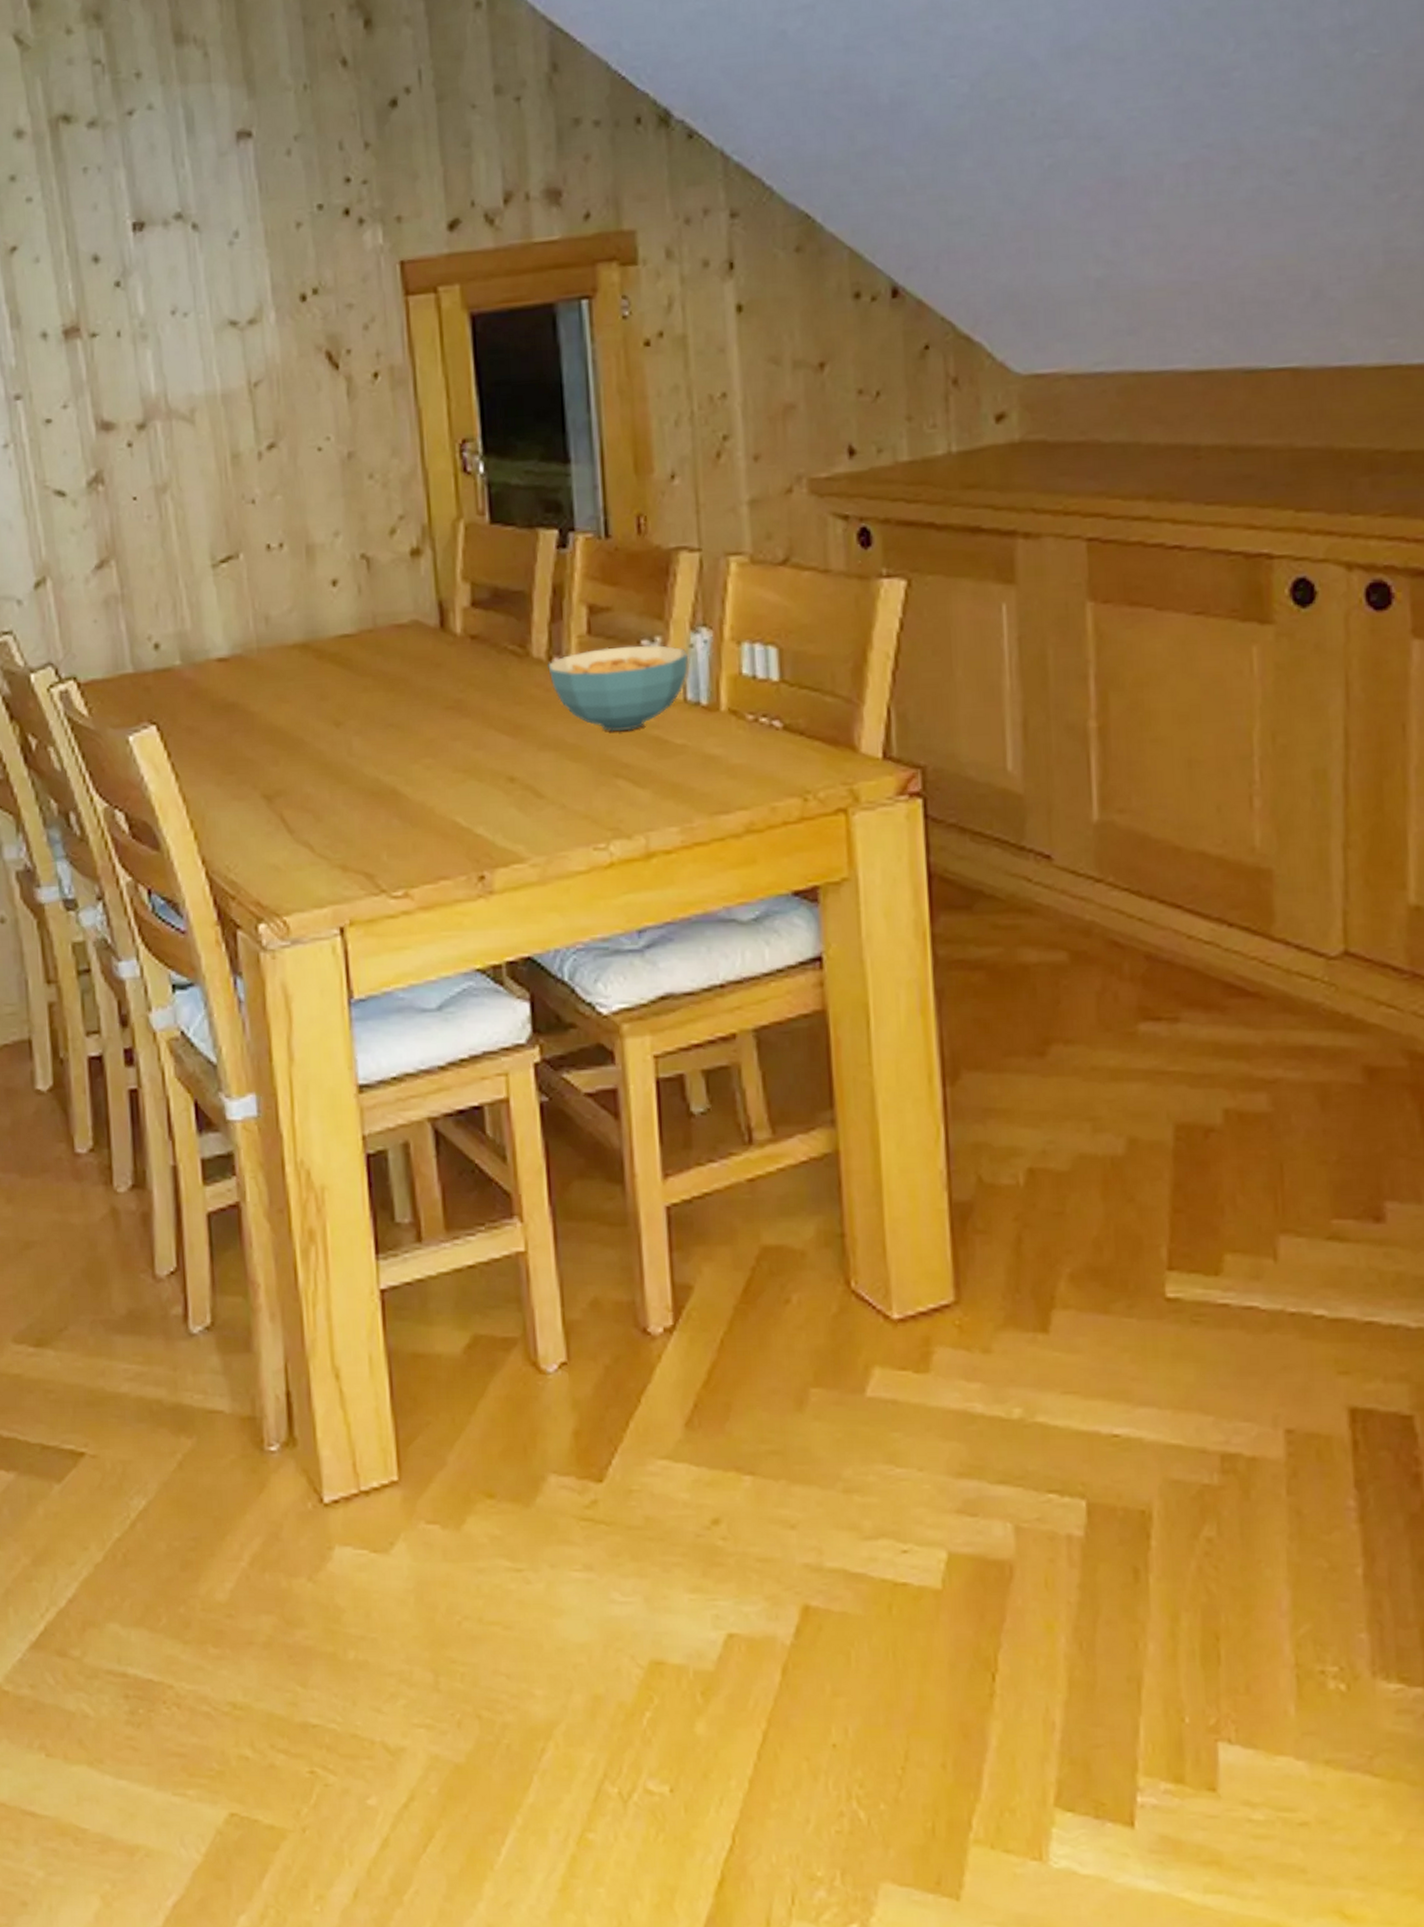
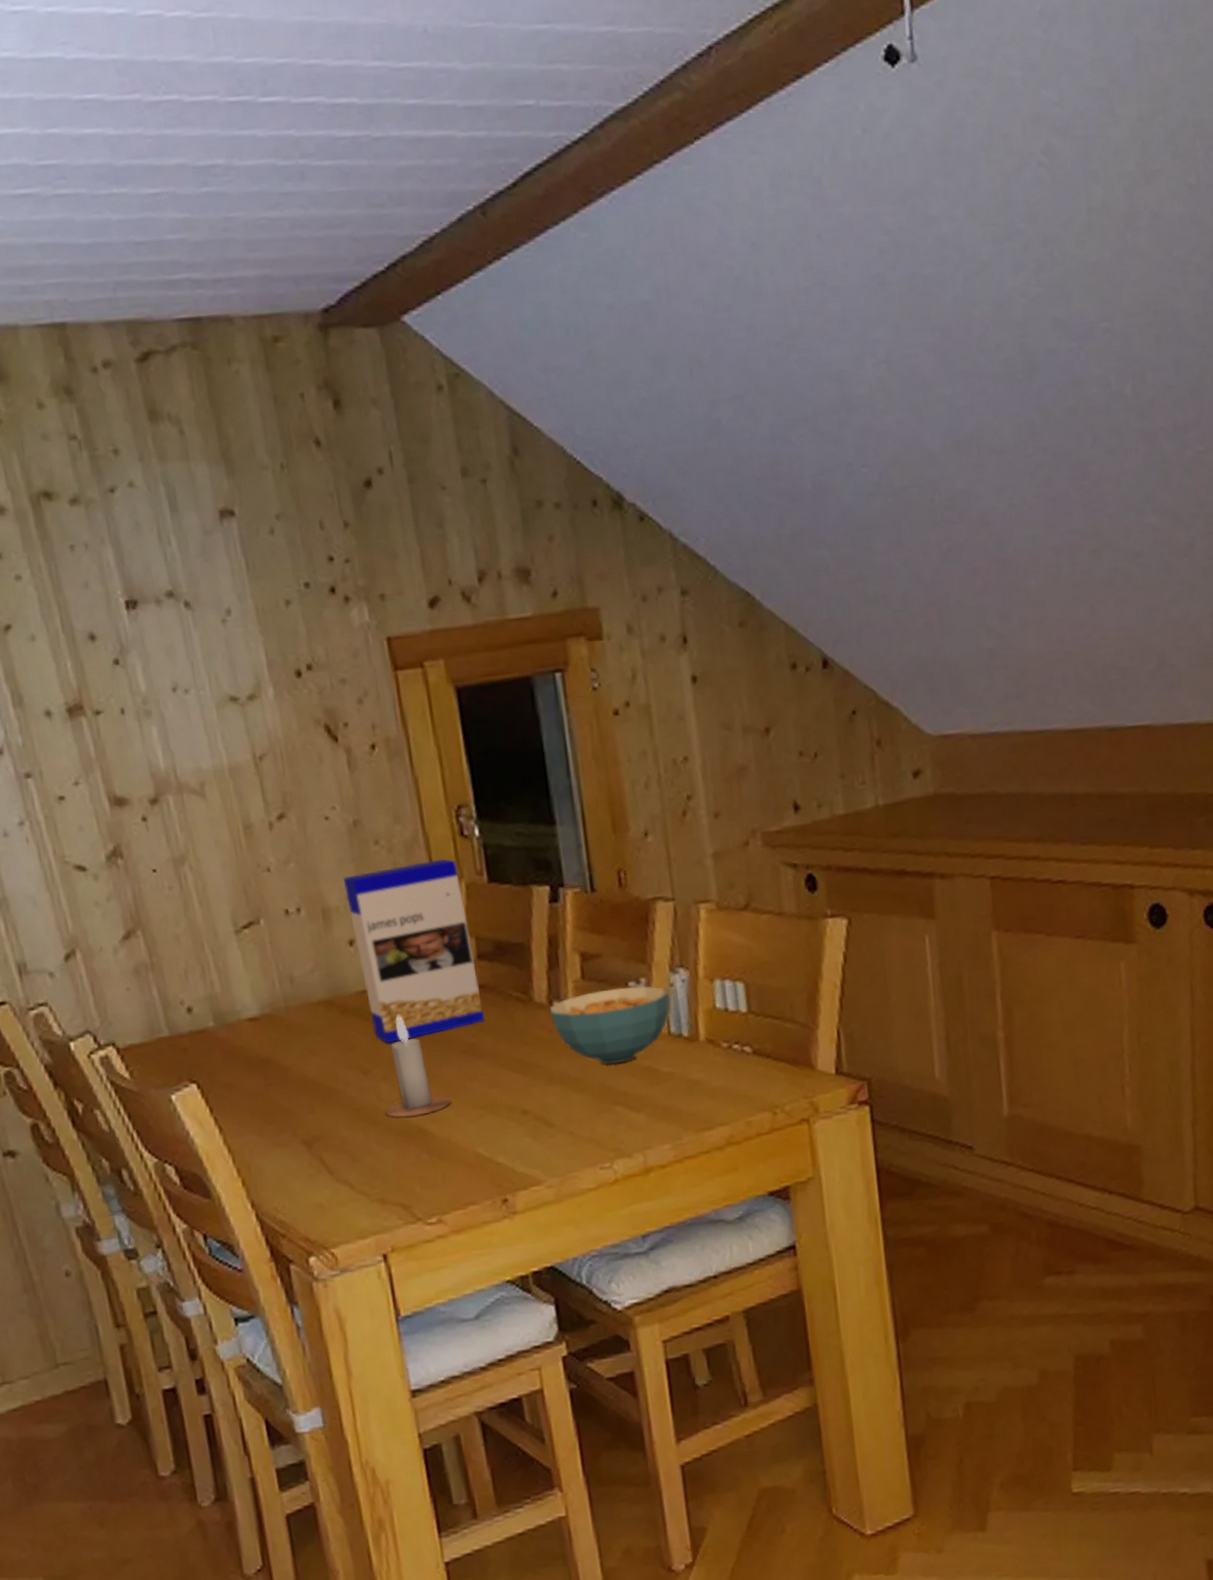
cereal box: none [332,496,474,694] -> present [343,858,484,1043]
candle: none [355,663,429,777] -> present [385,1015,451,1118]

